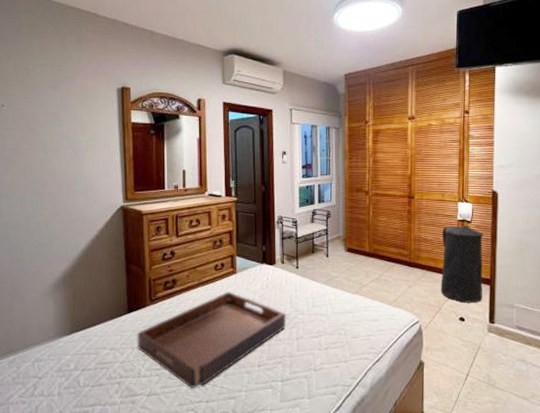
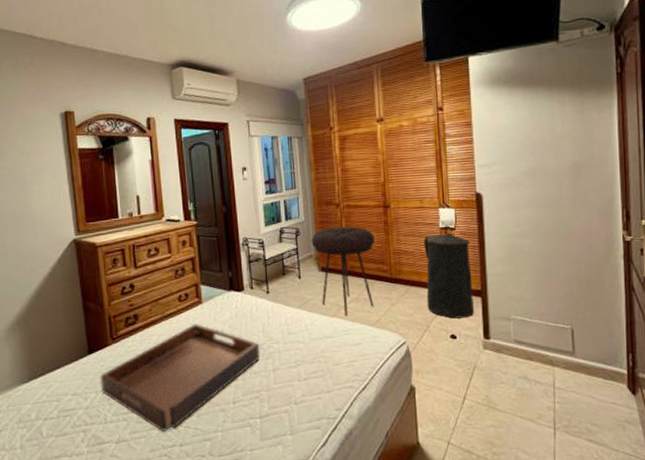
stool: none [340,212,398,294] -> present [311,226,375,316]

